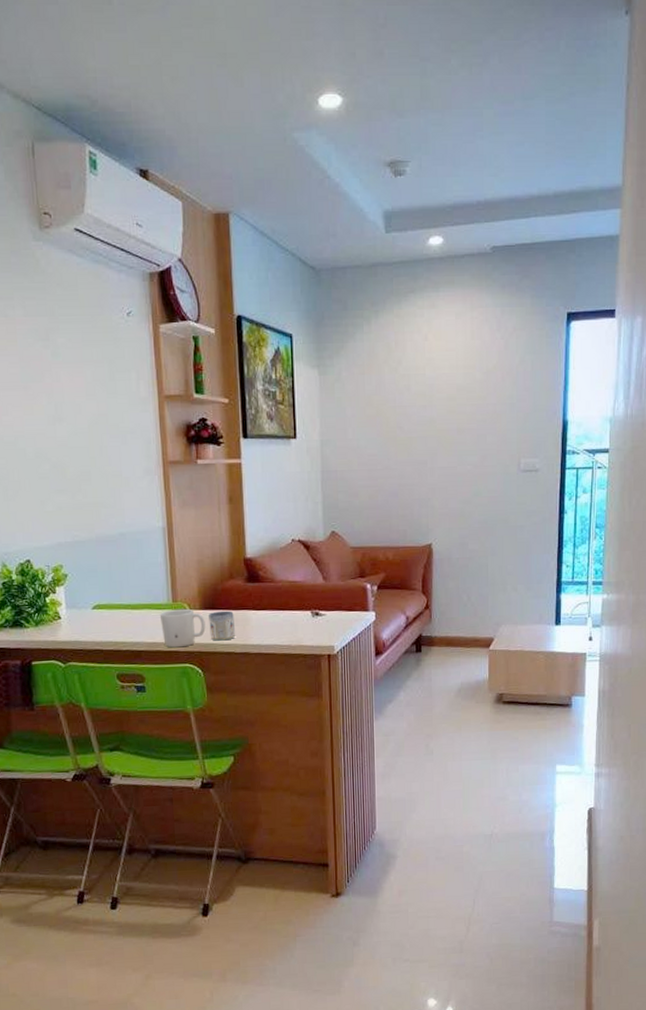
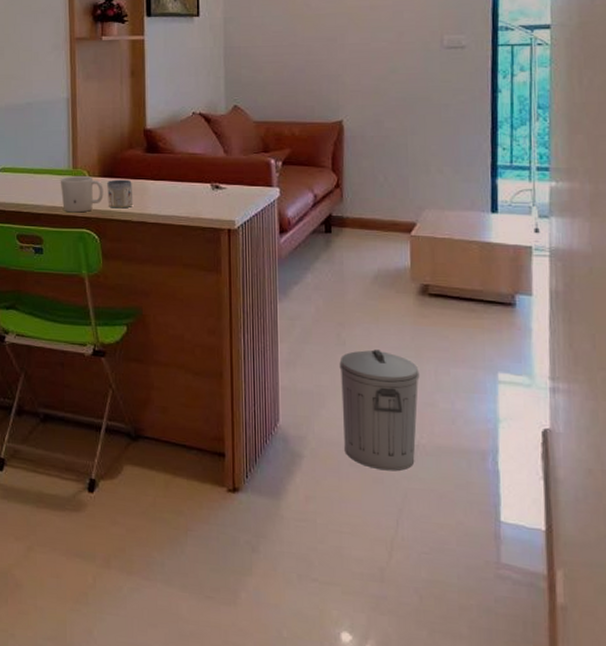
trash can: none [428,755,494,860] -> present [339,349,420,471]

